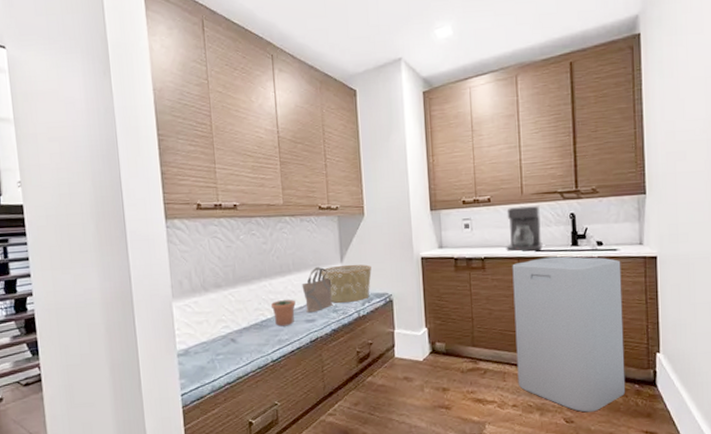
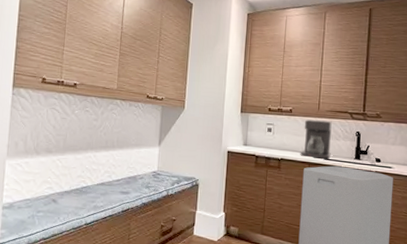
planter: present [270,300,296,327] -> none [92,171,114,195]
tote bag: present [302,266,333,312] -> none [122,146,148,186]
basket: present [321,264,372,304] -> none [140,148,184,182]

